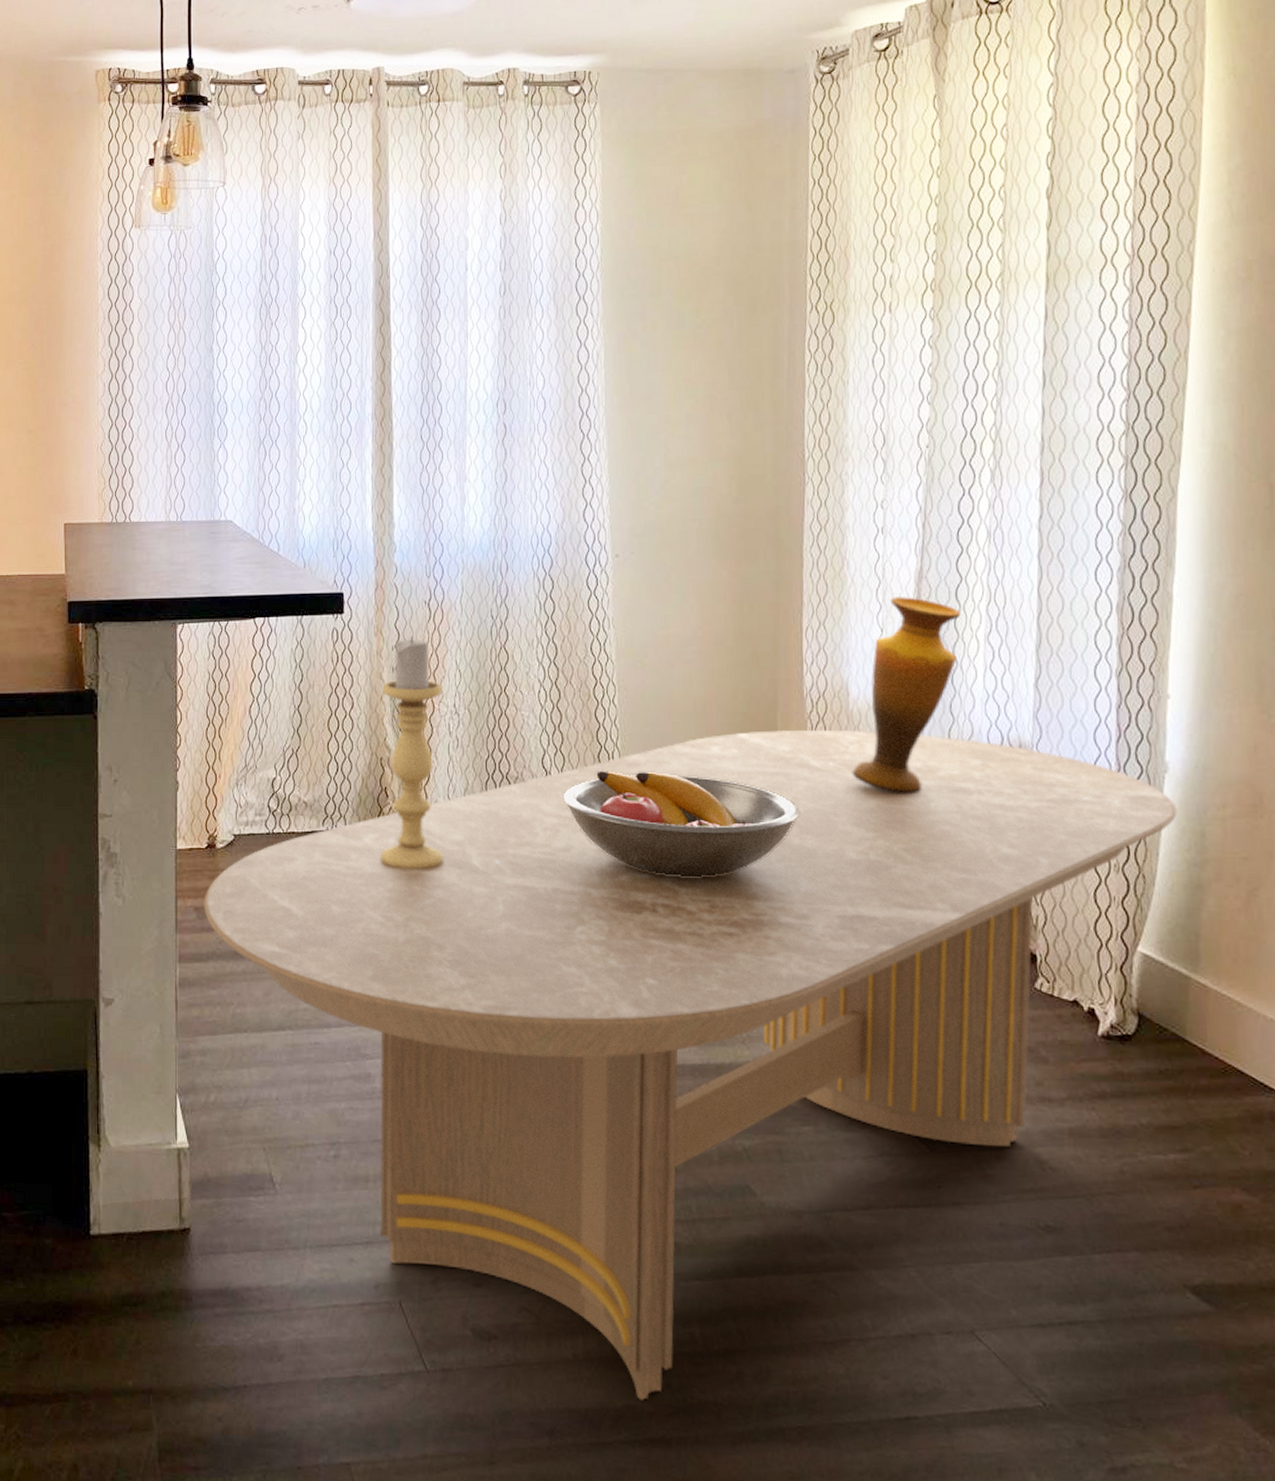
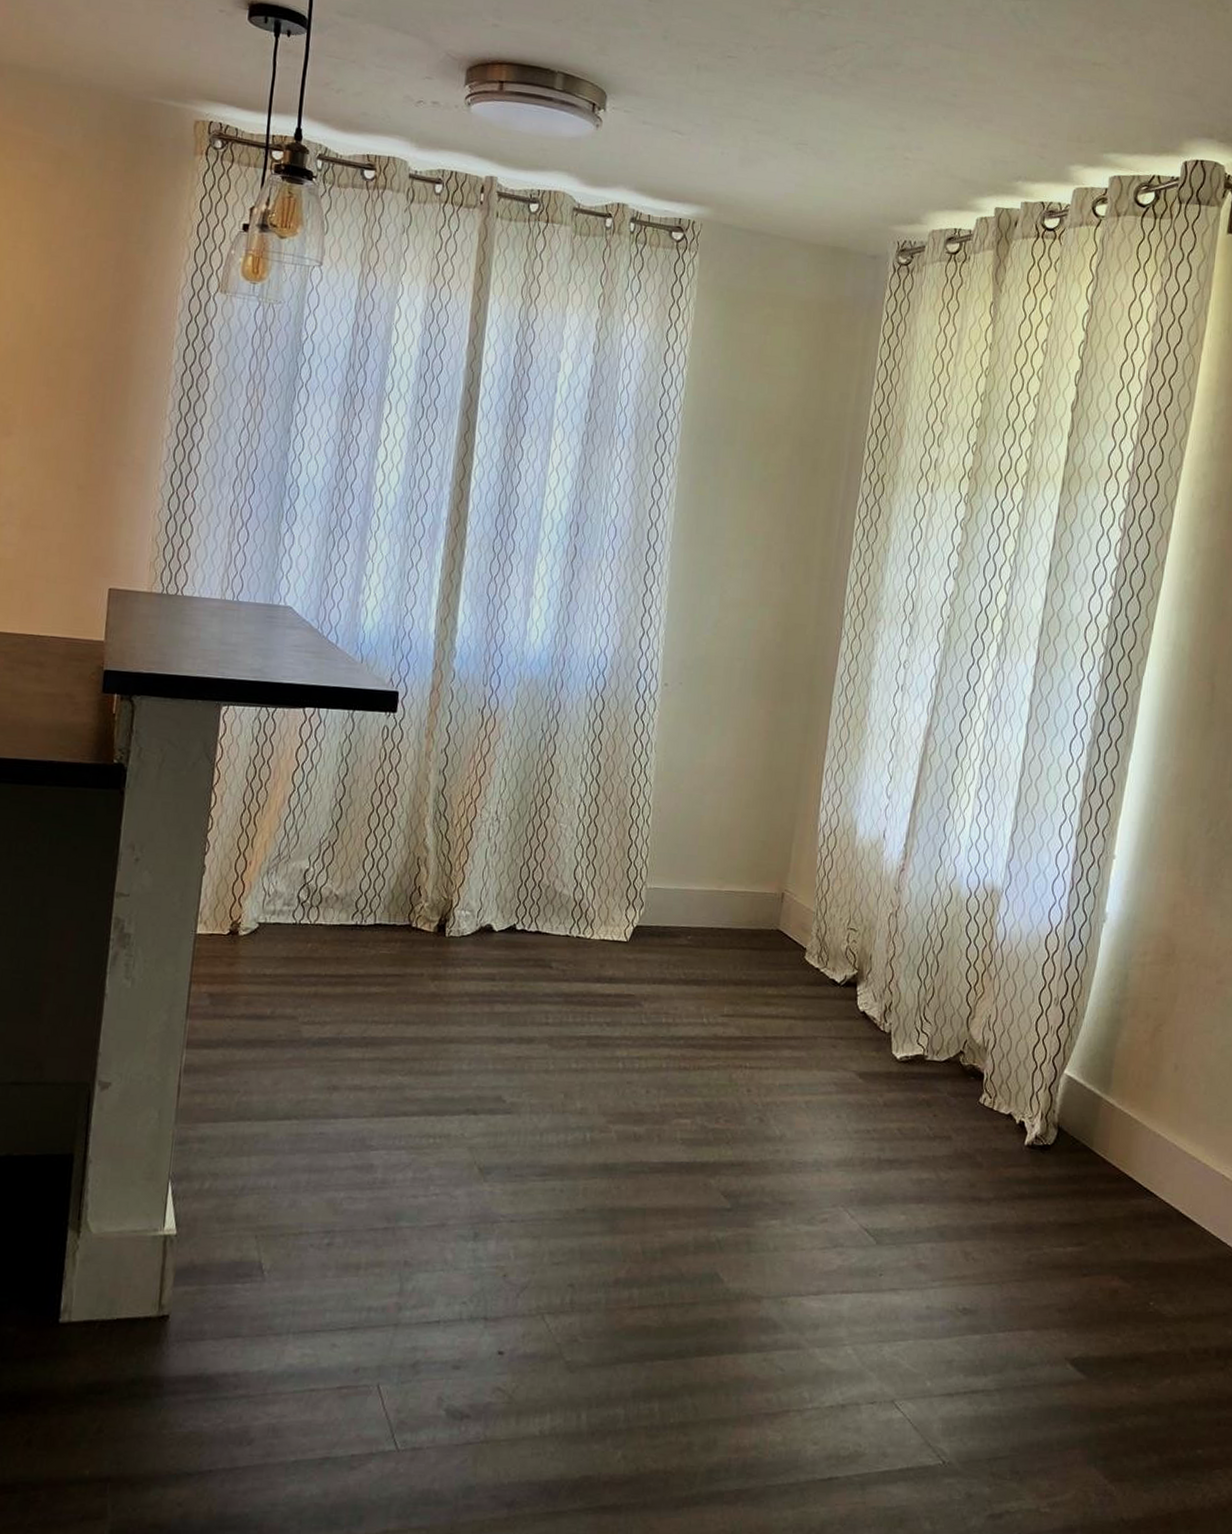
dining table: present [204,729,1178,1401] -> none [218,859,1109,1472]
candle holder: present [380,636,444,870] -> none [406,741,486,969]
fruit bowl: present [563,771,799,877] -> none [590,885,801,990]
vase: present [852,597,961,793] -> none [851,749,959,926]

